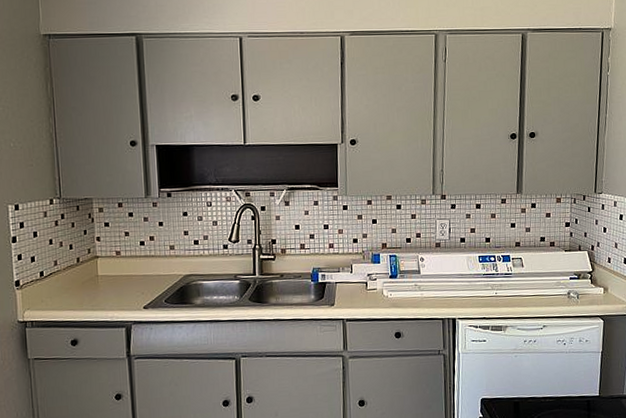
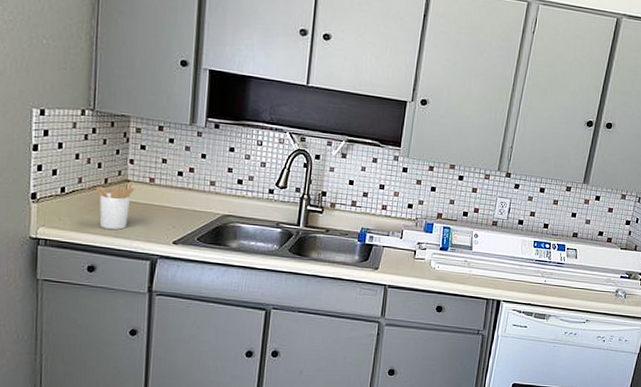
utensil holder: none [69,256,104,304] -> present [95,181,135,230]

